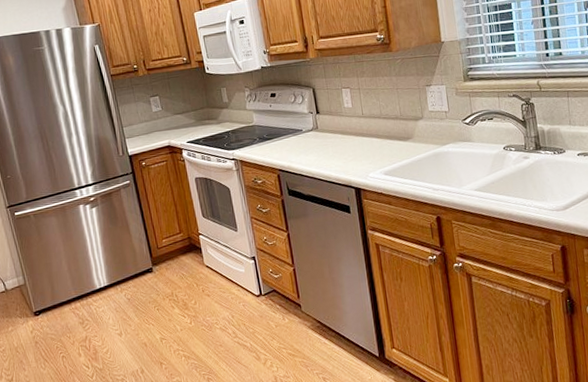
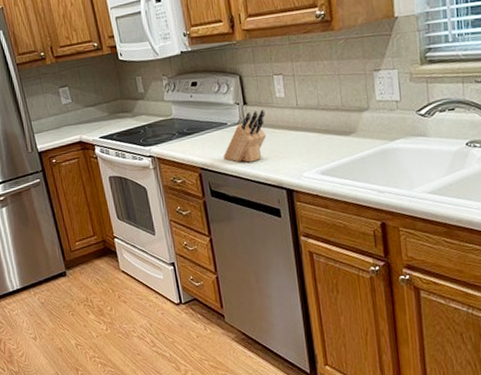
knife block: none [298,117,337,165] -> present [223,109,266,163]

